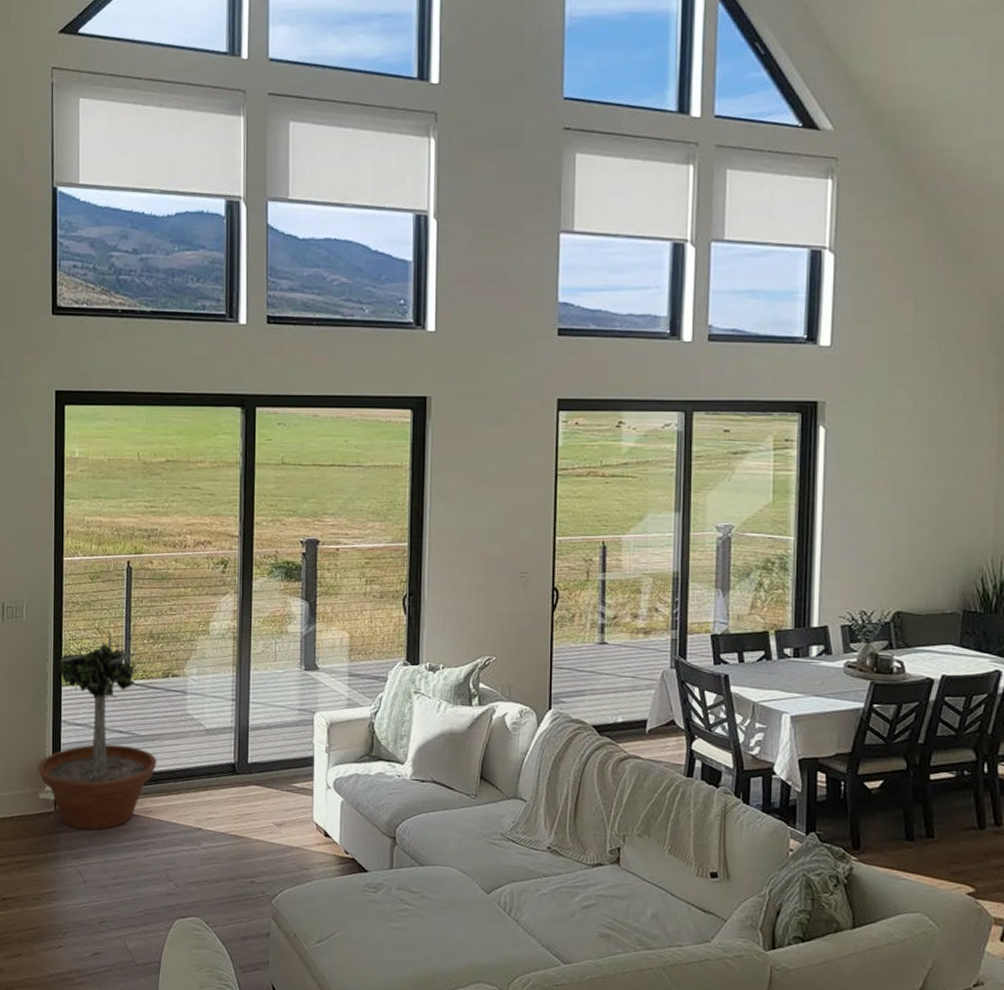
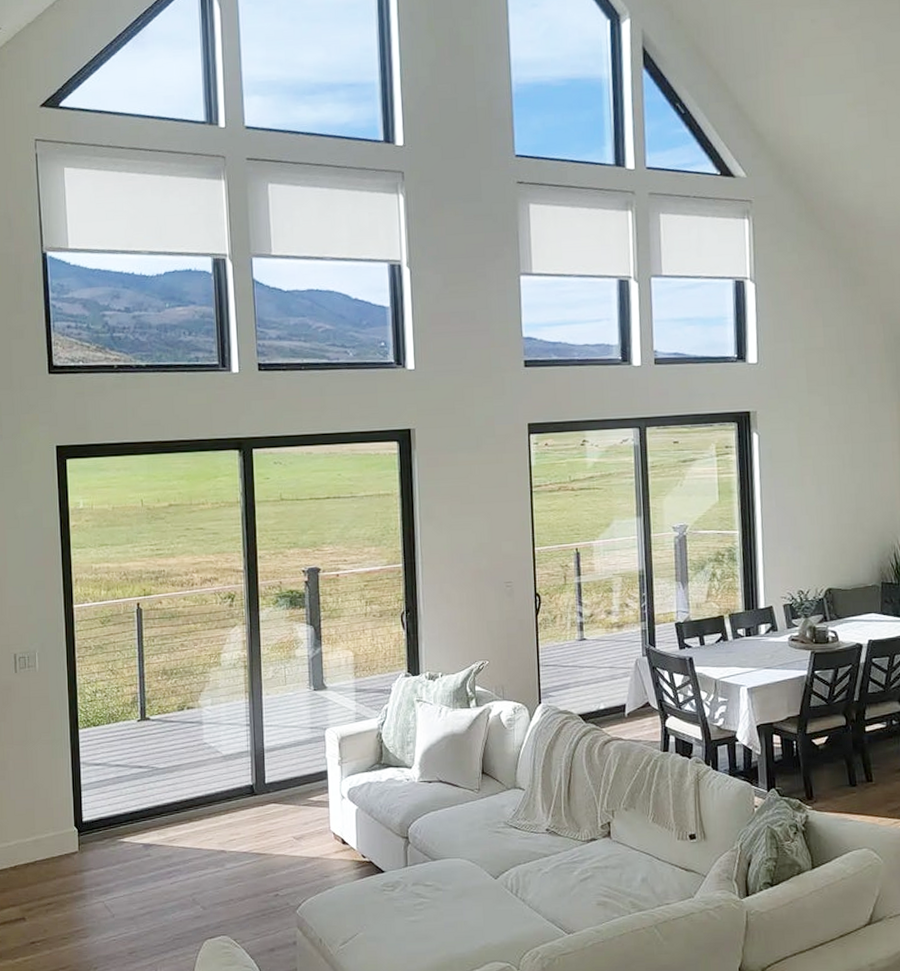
potted tree: present [38,622,157,830] -> none [59,661,177,866]

